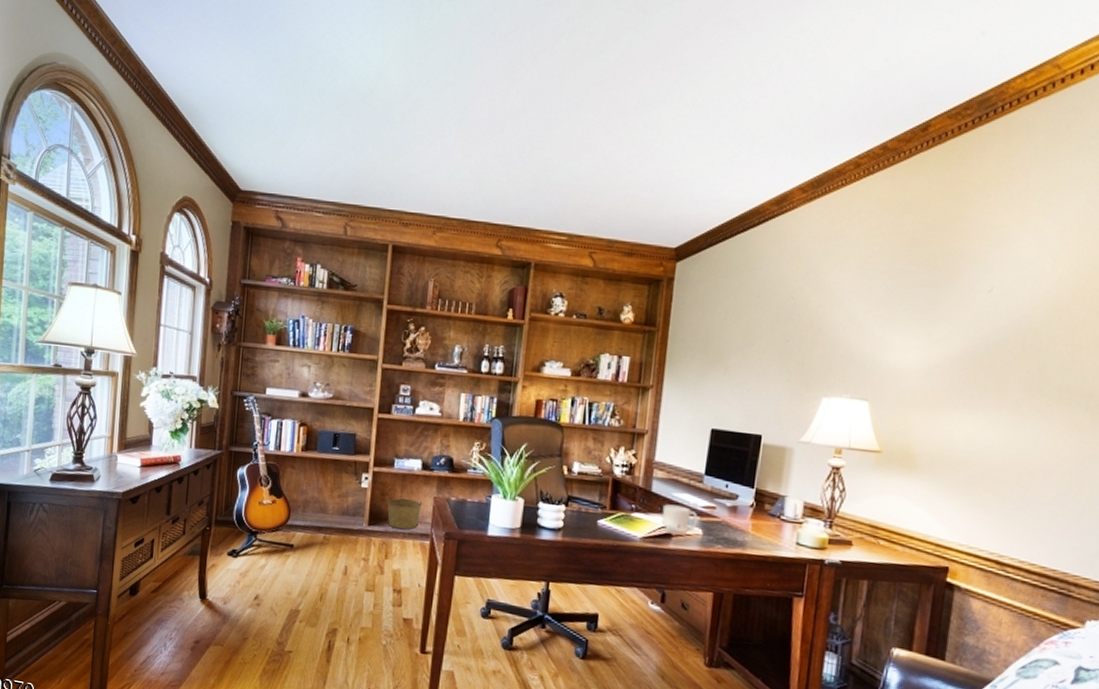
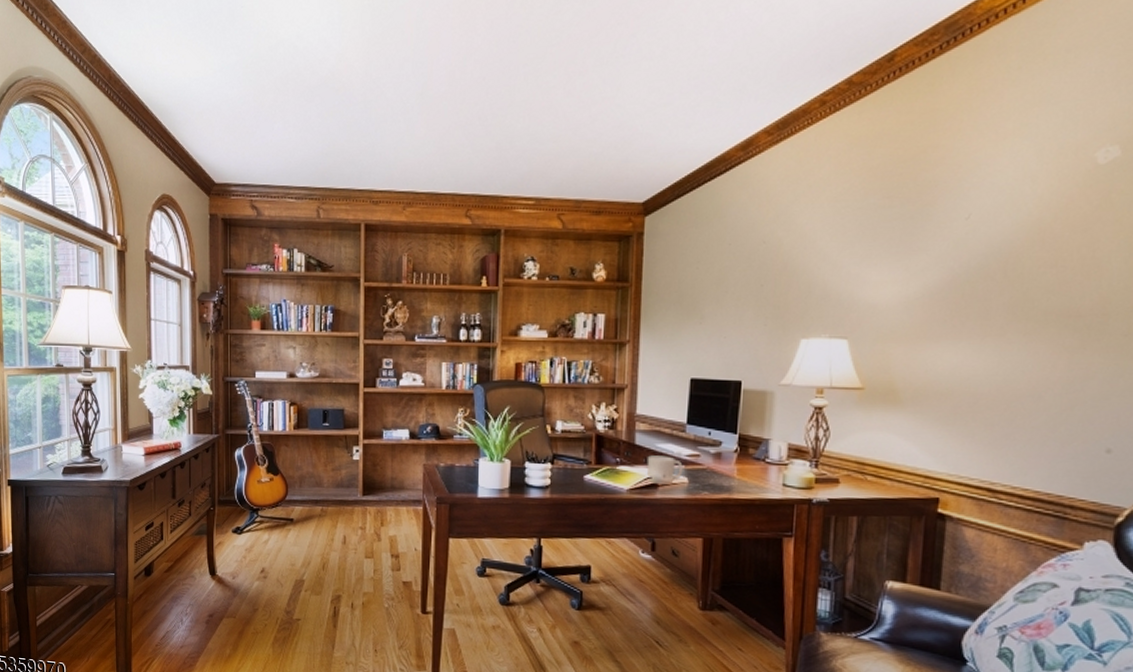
basket: present [387,497,422,530] -> none [379,468,412,498]

